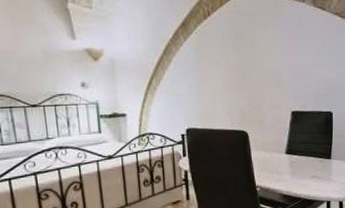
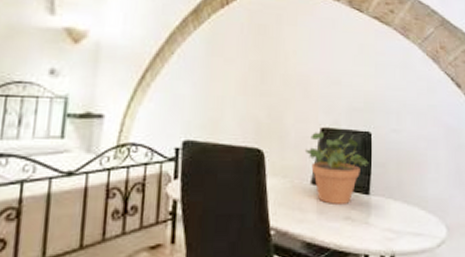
potted plant: none [279,114,330,168] -> present [304,132,369,204]

